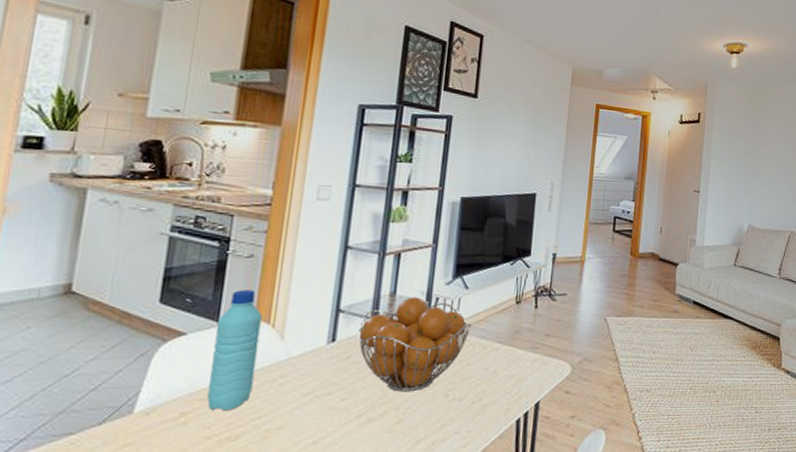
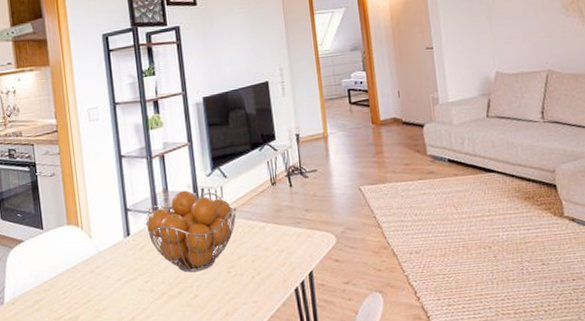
water bottle: present [207,290,263,411] -> none [43,201,79,298]

